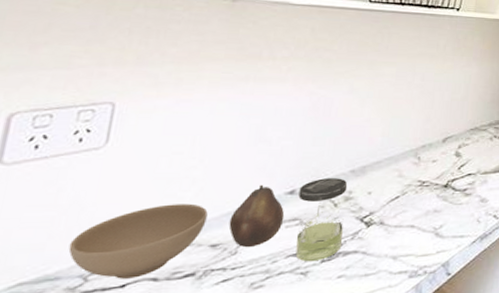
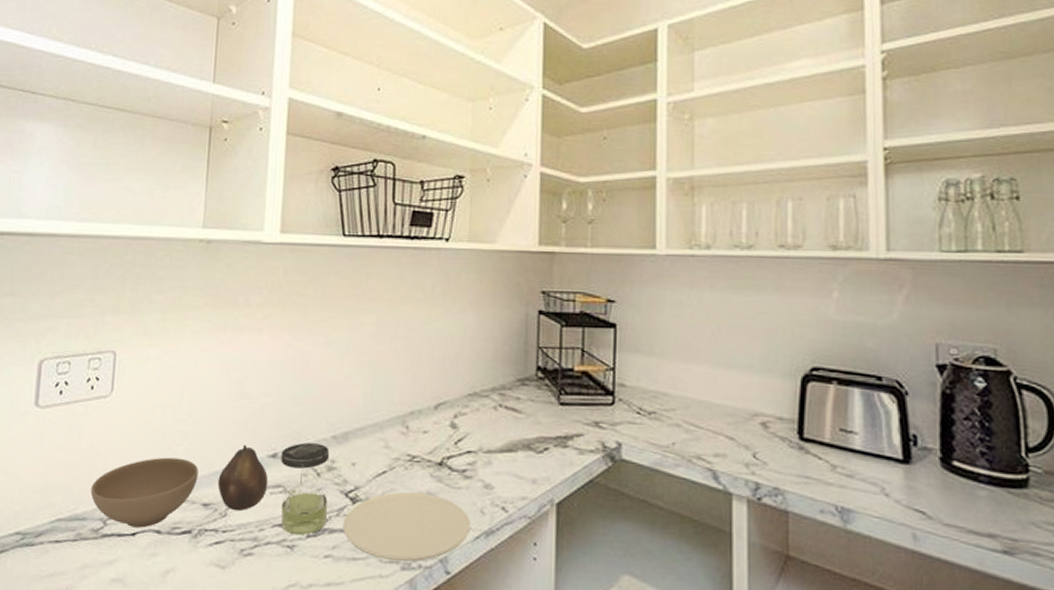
plate: none [356,210,469,272] -> present [343,491,470,562]

